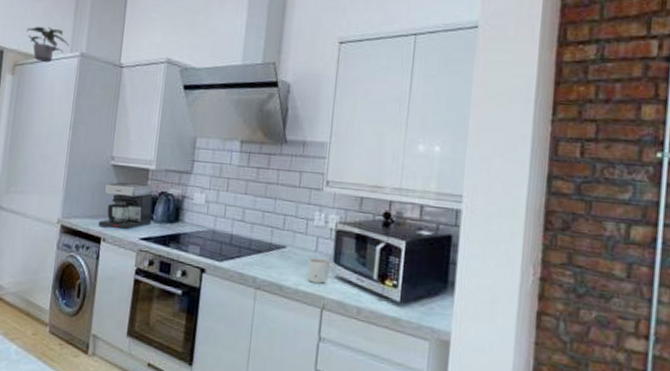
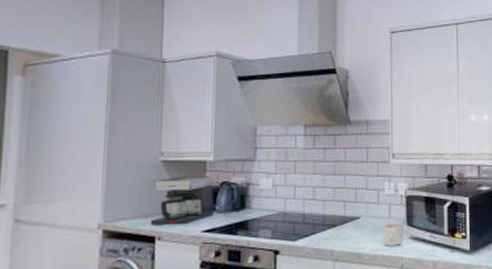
potted plant: present [26,26,70,62] -> none [38,23,97,61]

